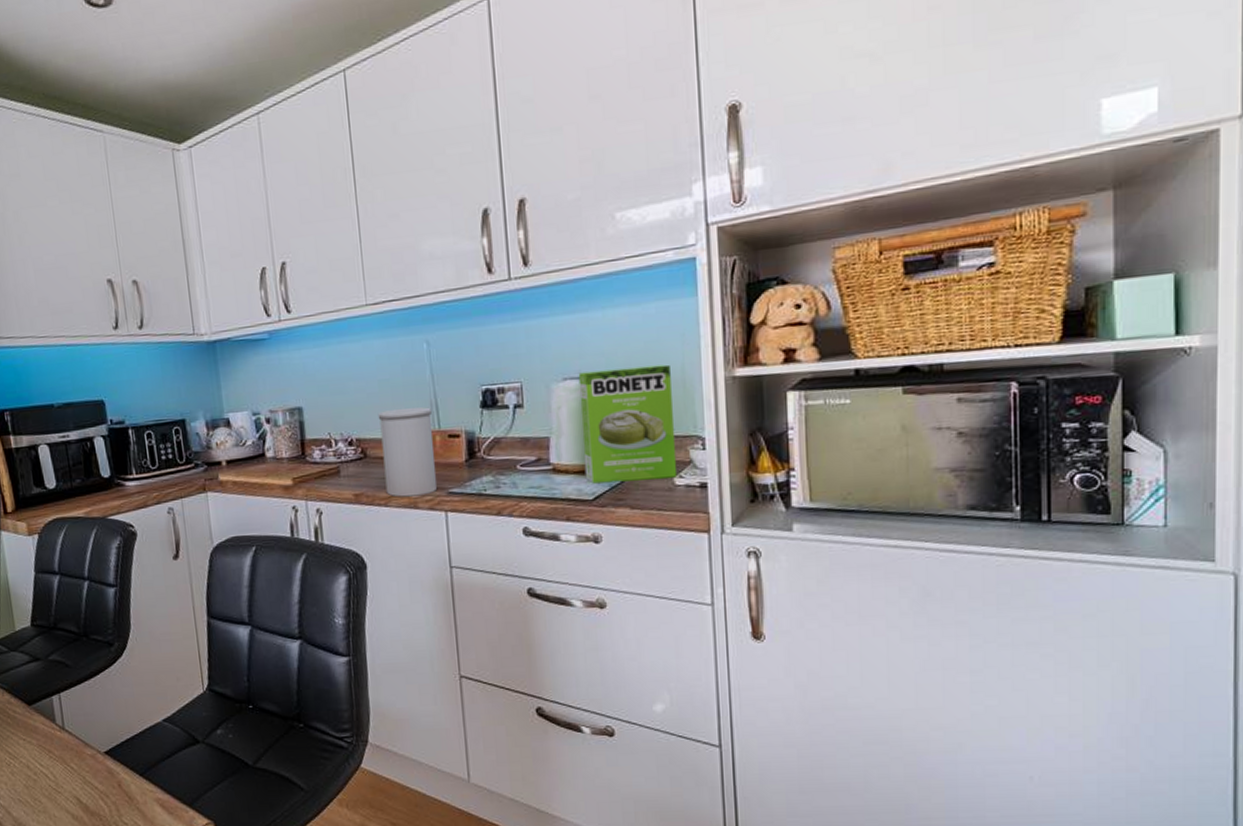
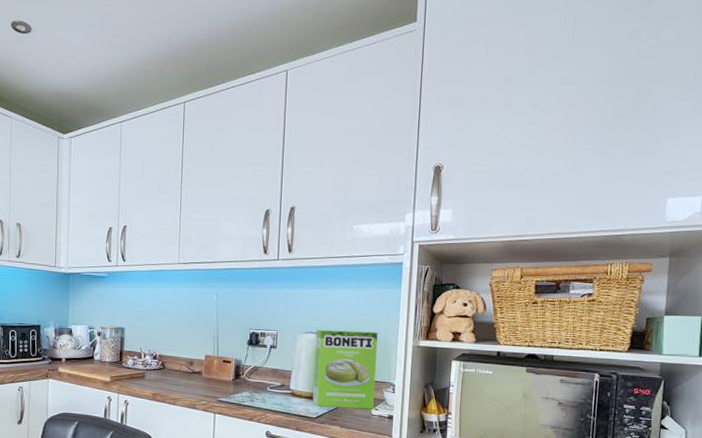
canister: present [377,407,438,497] -> none [175,337,214,400]

